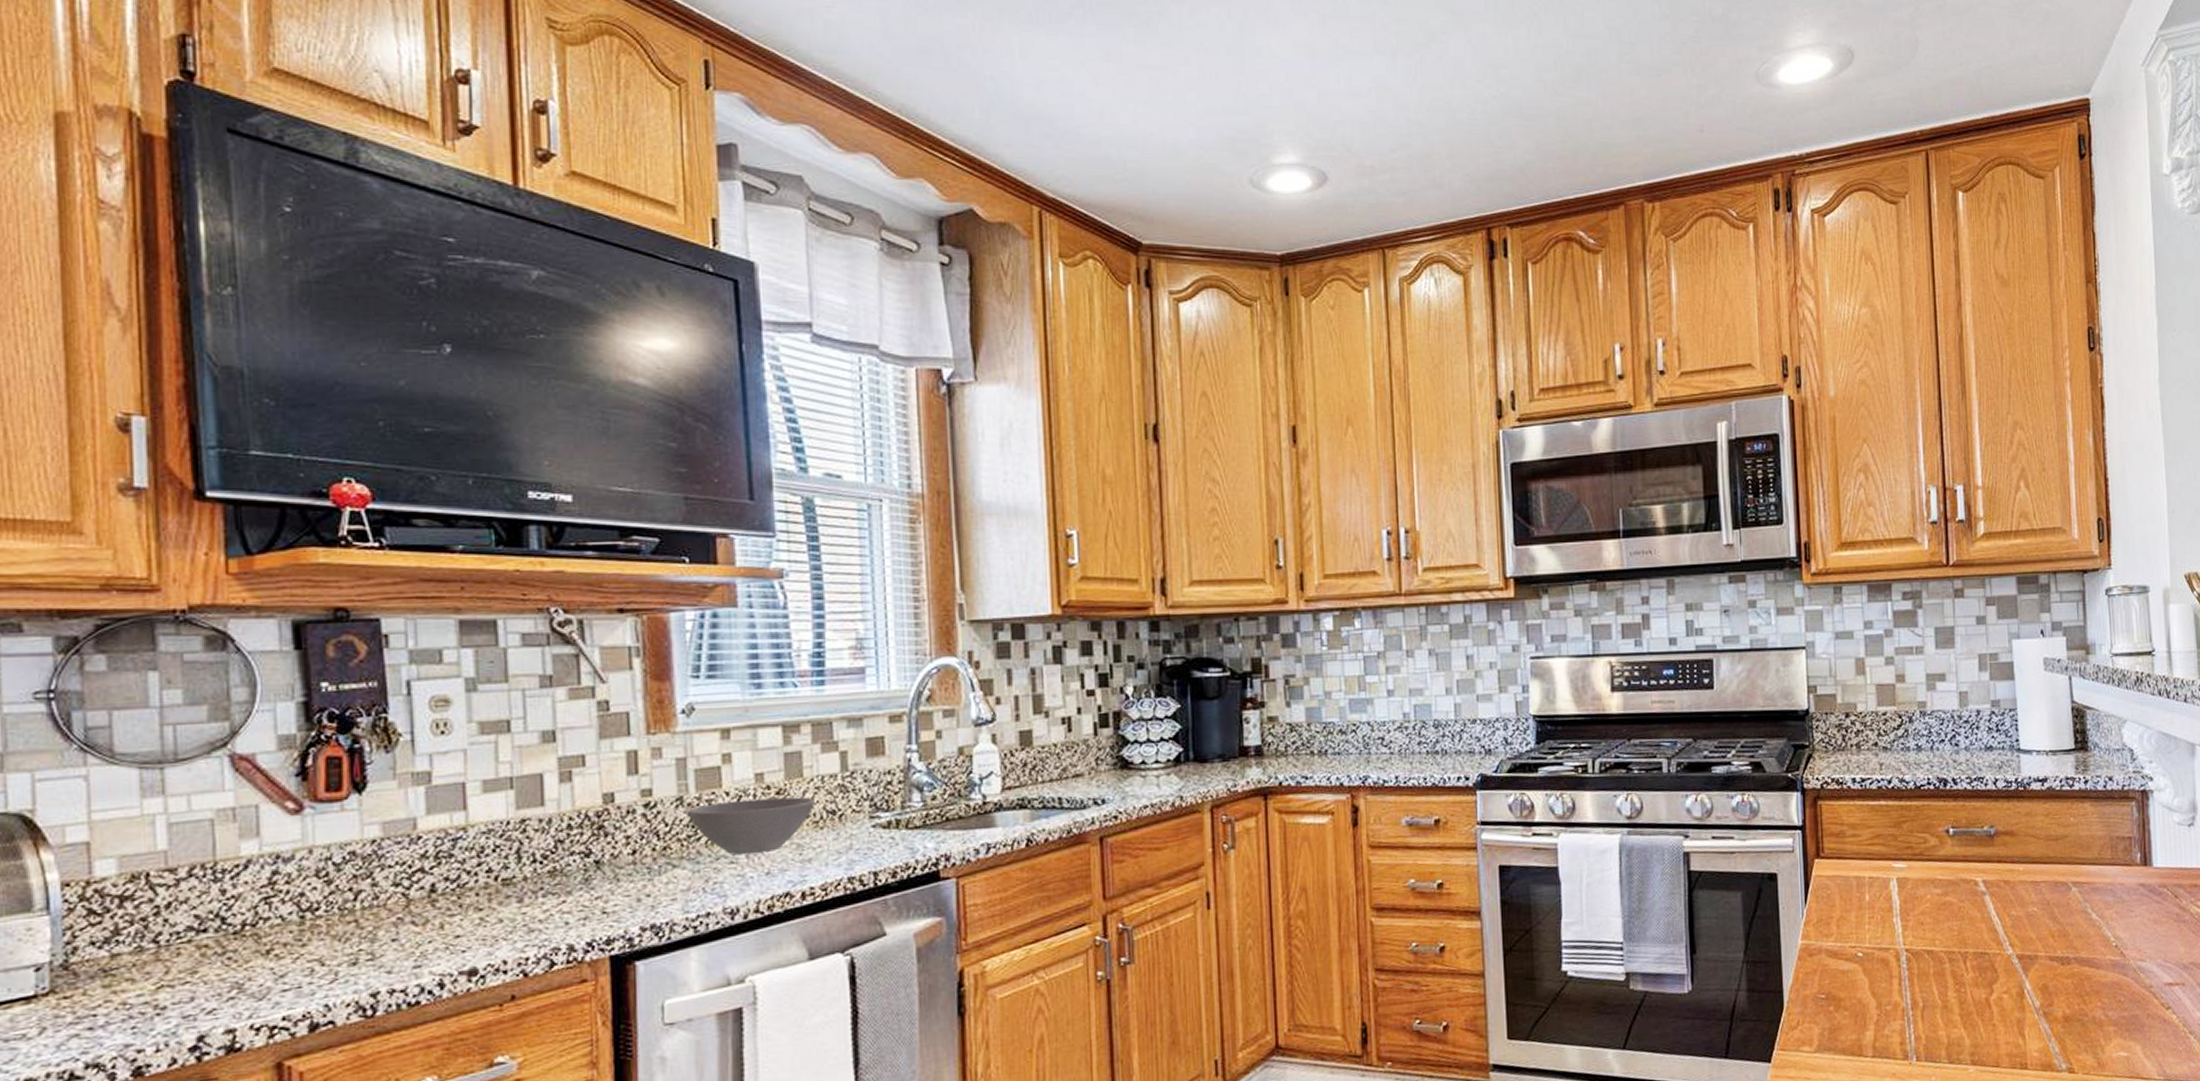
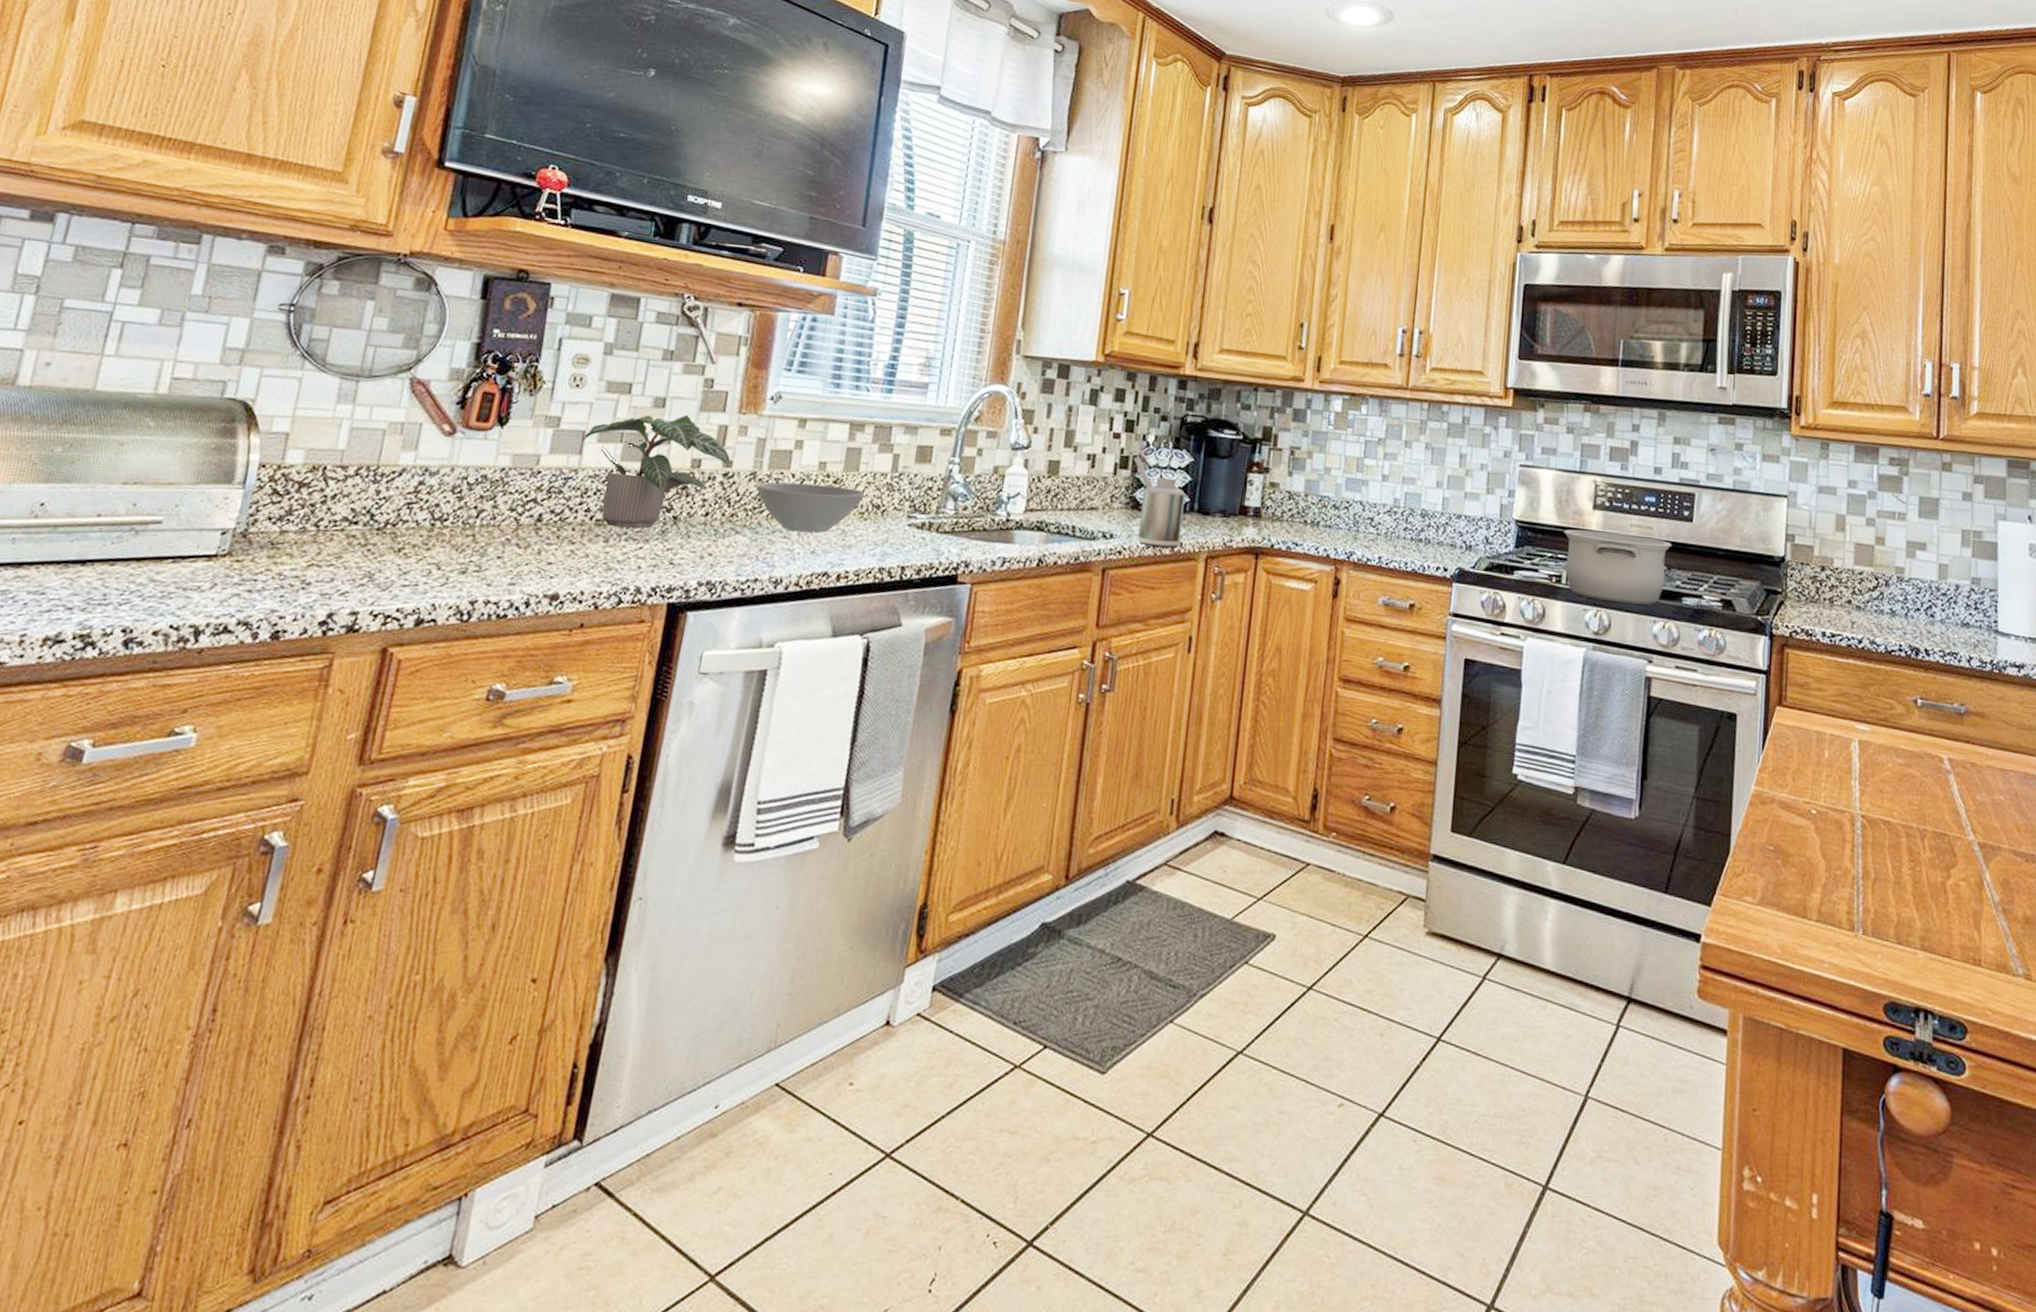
potted plant: none [463,745,649,884] -> present [582,414,731,529]
soap dispenser: none [1113,711,1180,806] -> present [1133,456,1186,548]
cooking pot: none [1583,712,1696,784] -> present [1563,529,1673,605]

